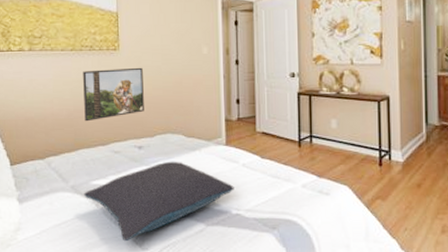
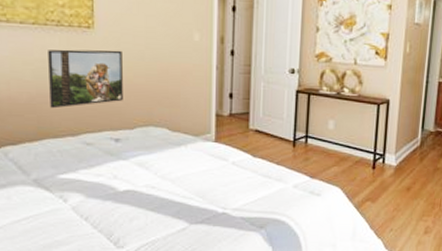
pillow: present [84,161,234,242] -> none [49,156,222,240]

